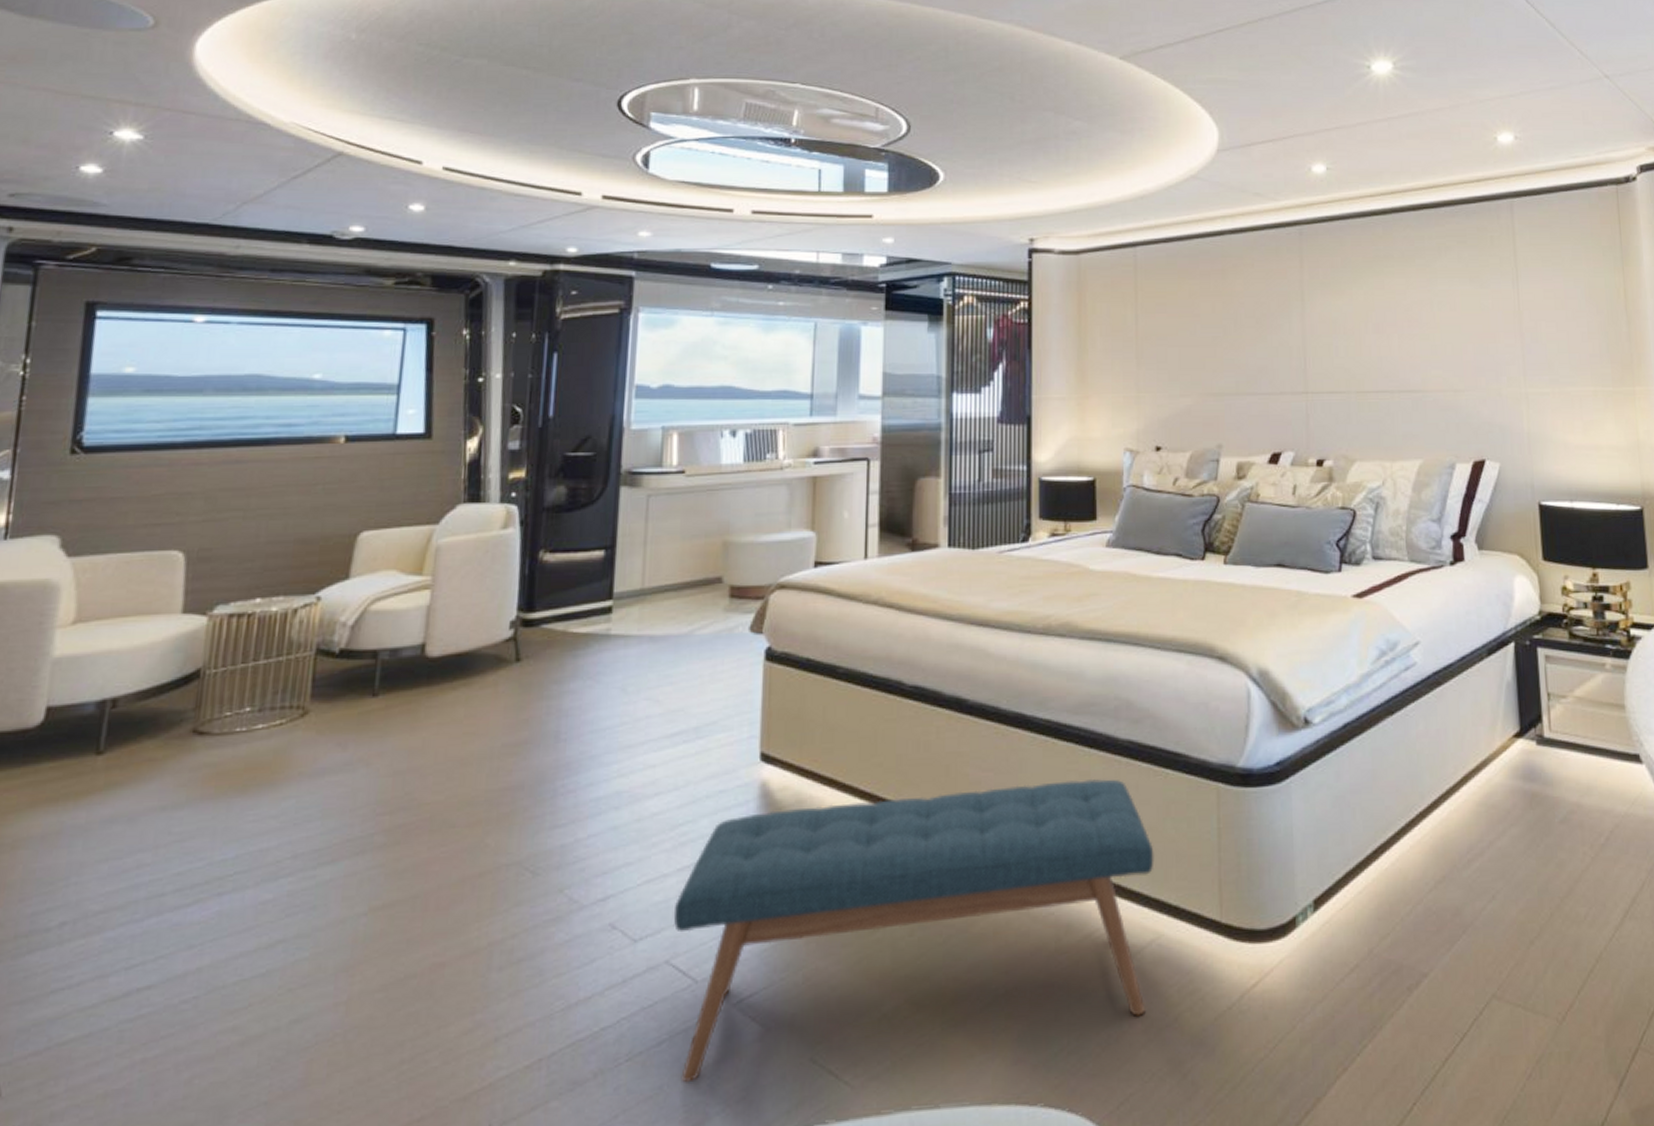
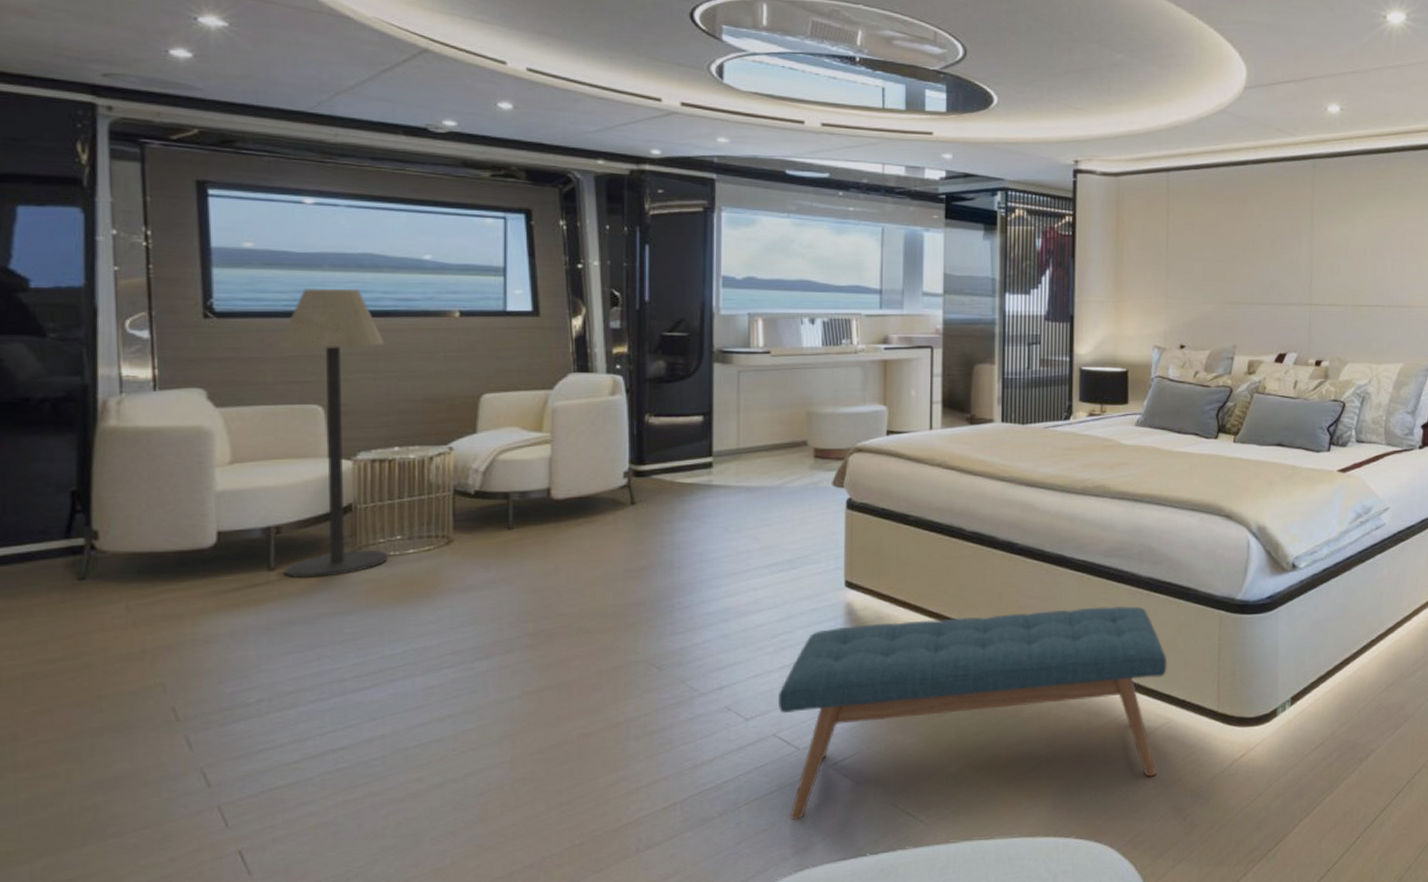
floor lamp: none [113,415,260,763] -> present [277,287,387,578]

